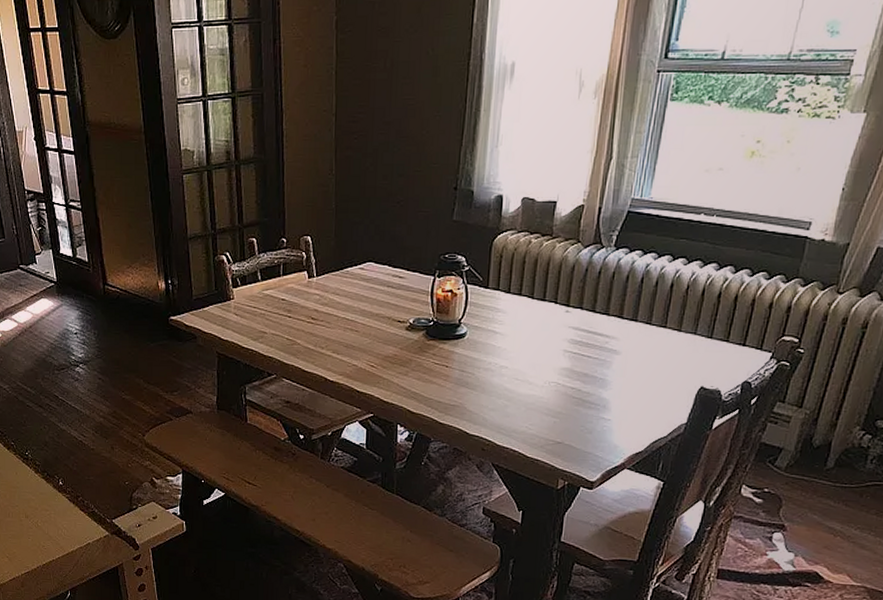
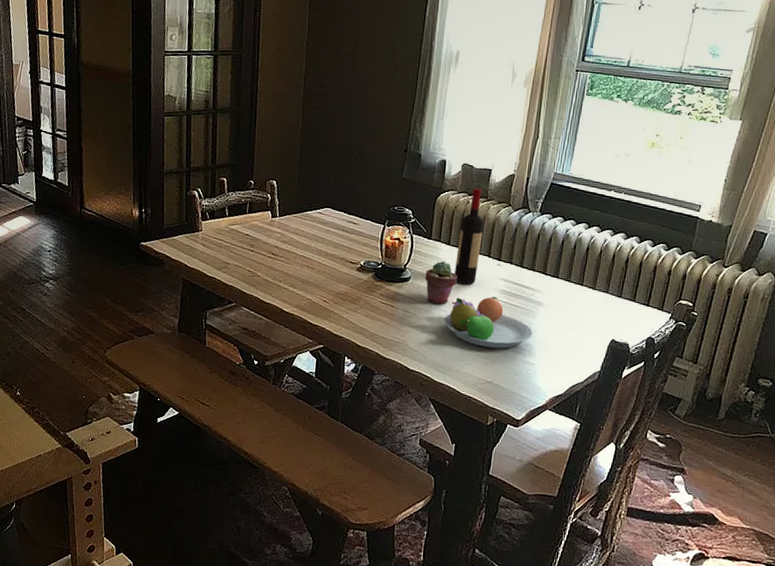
potted succulent: none [483,311,520,361] -> present [425,260,458,305]
fruit bowl: none [505,348,608,405] -> present [444,297,533,349]
wine bottle: none [516,224,549,337] -> present [454,187,484,285]

